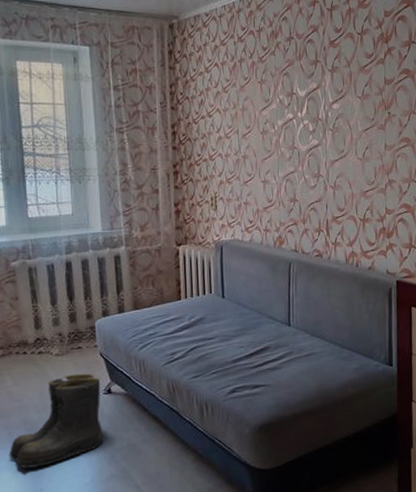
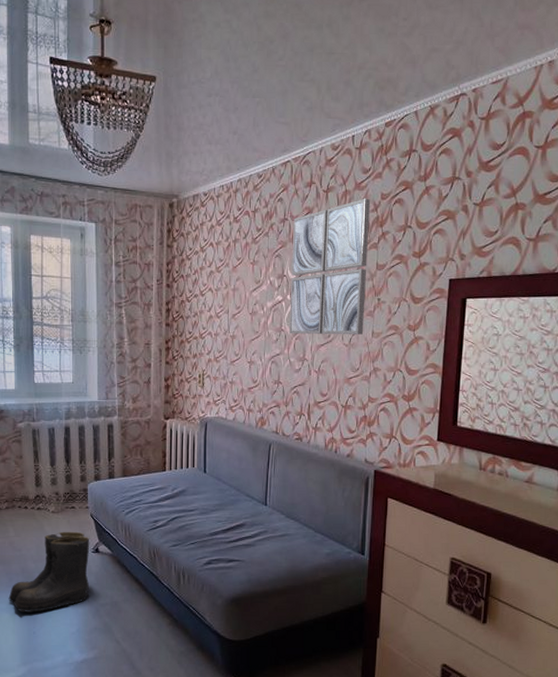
wall art: none [299,16,377,152] -> present [289,198,371,335]

